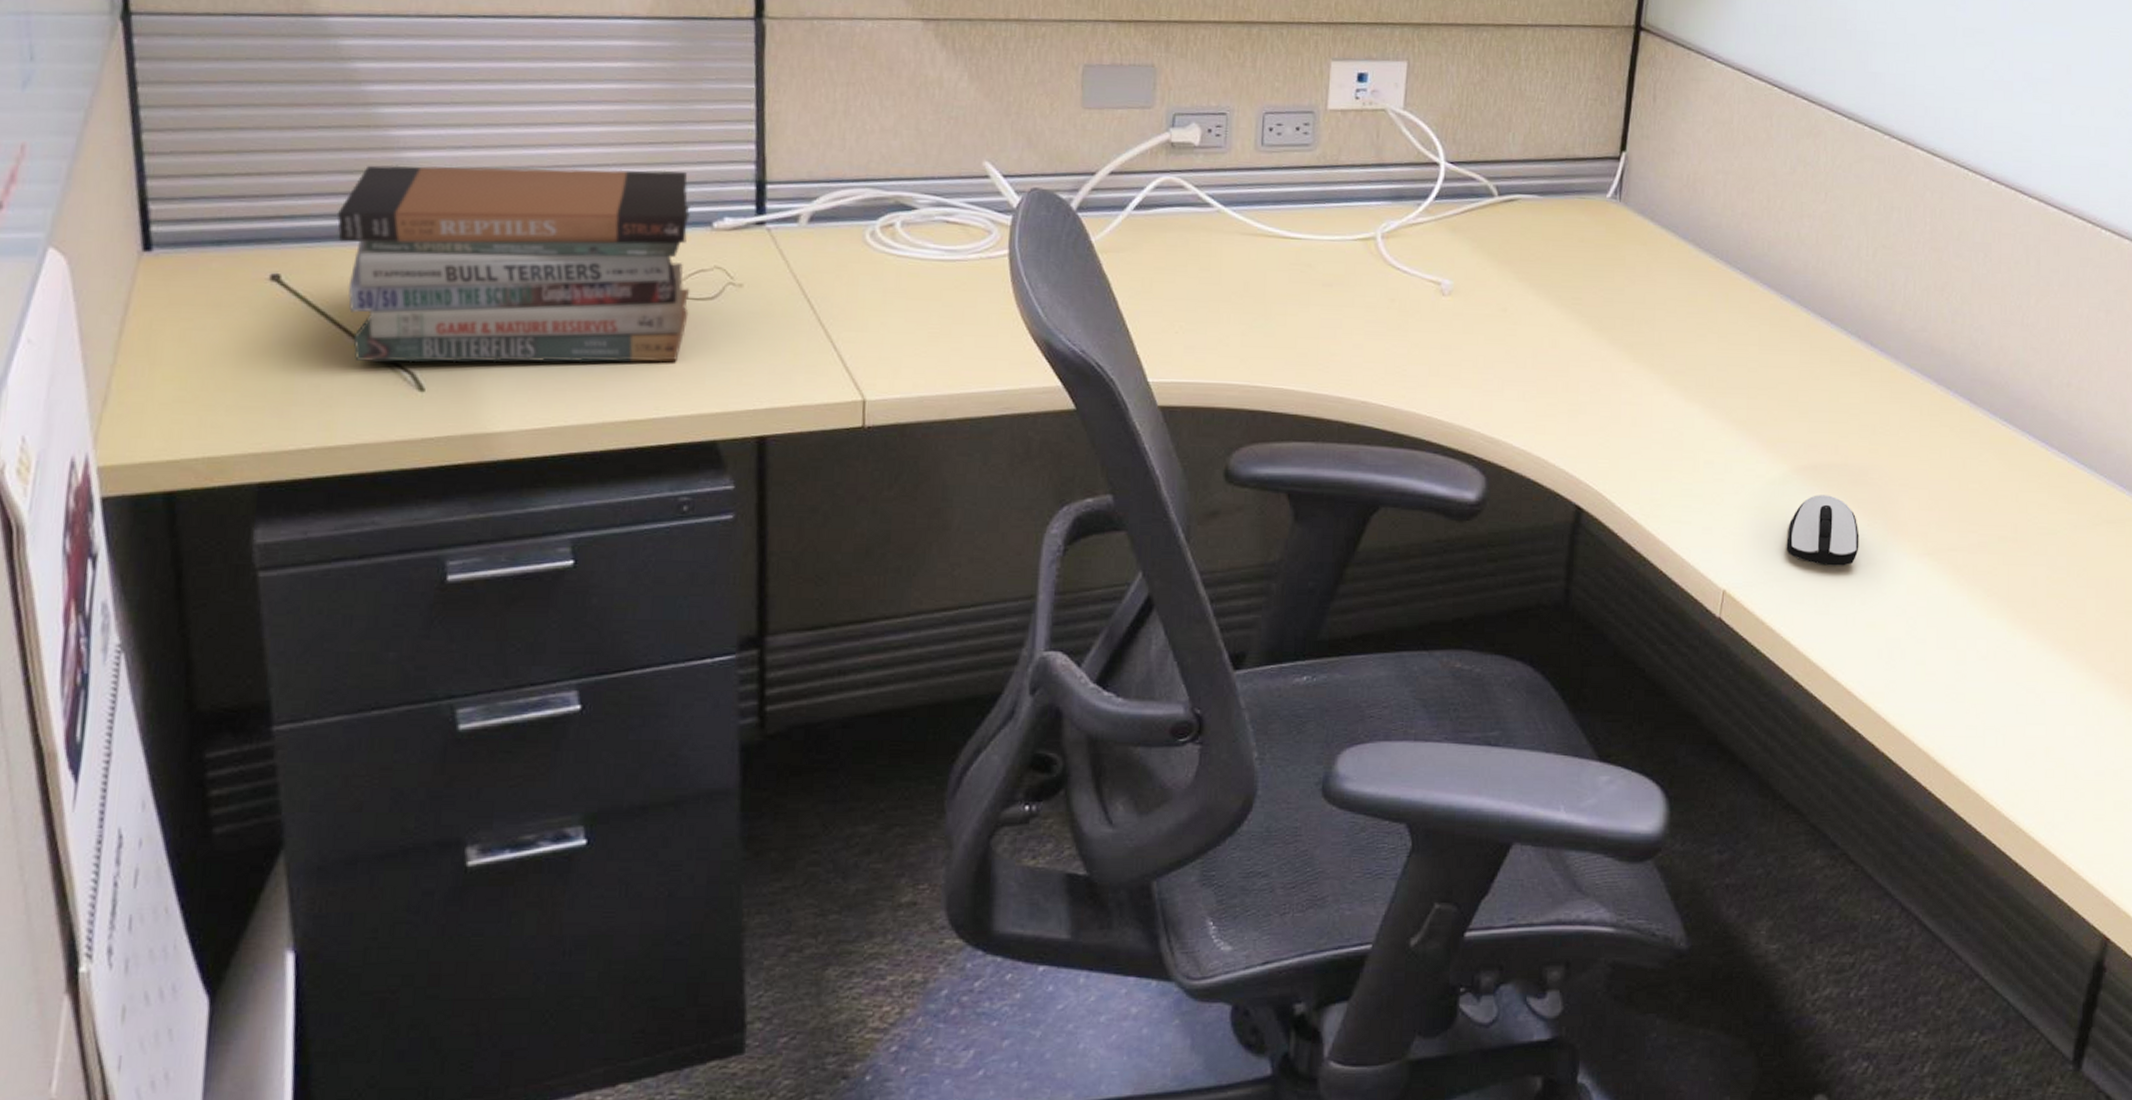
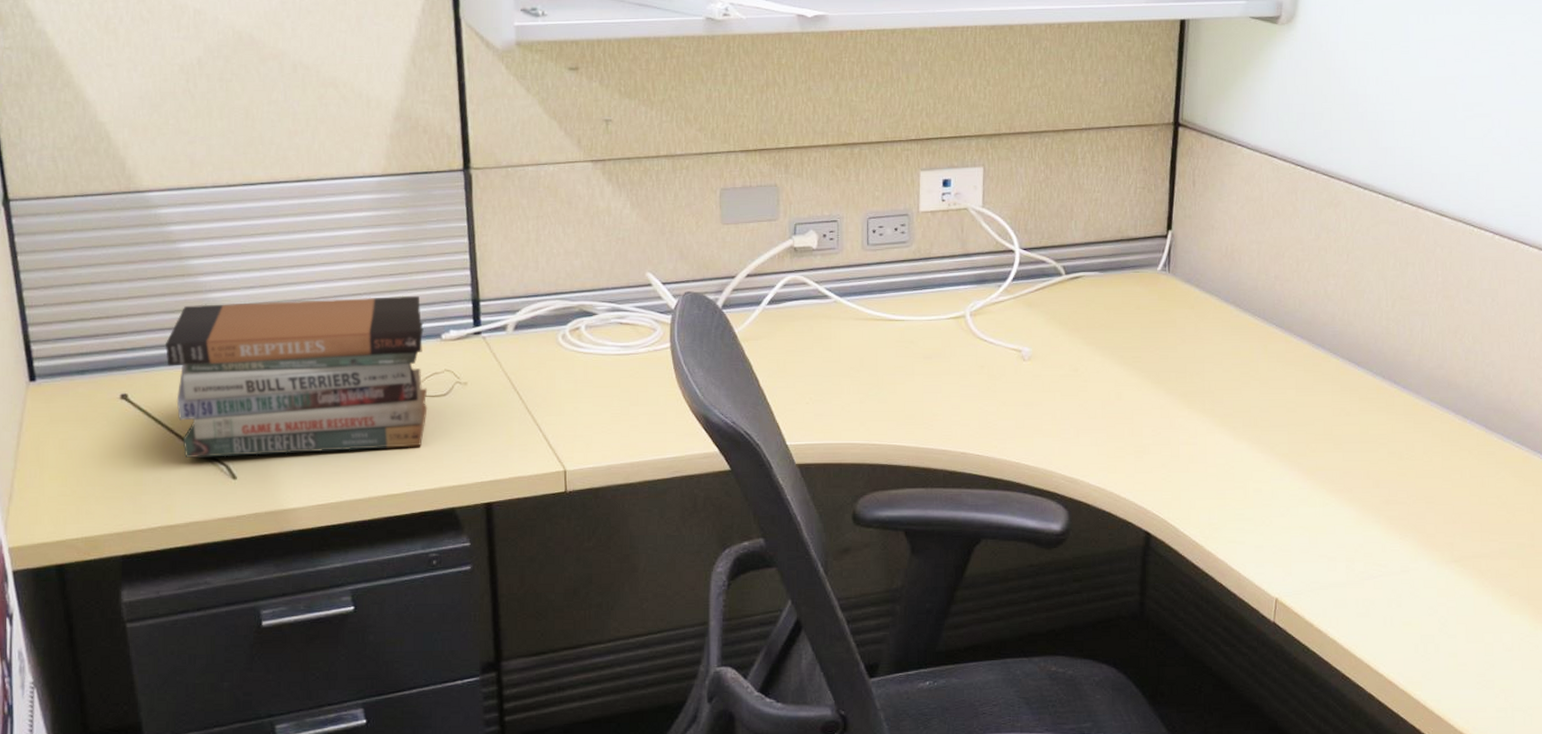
computer mouse: present [1786,495,1859,566] -> none [1328,514,1393,575]

